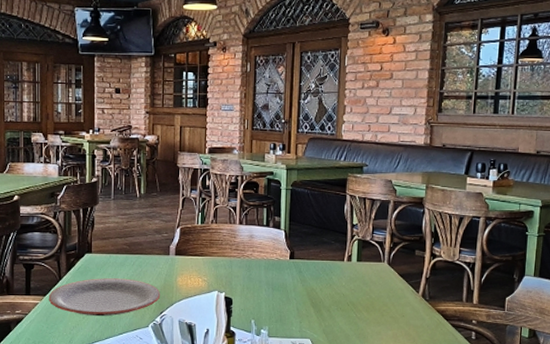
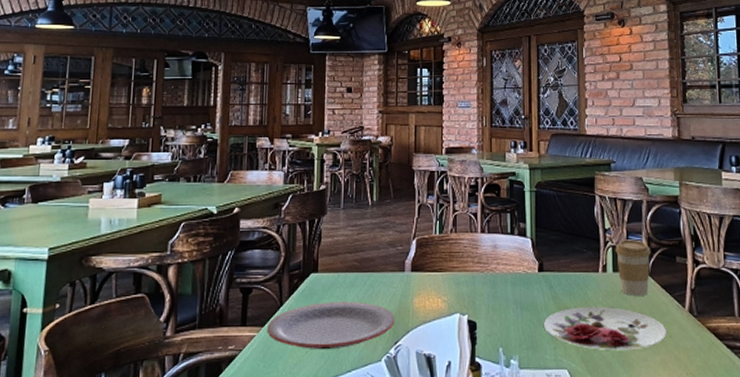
plate: none [292,289,400,326] -> present [544,306,667,351]
coffee cup: none [360,234,393,282] -> present [615,239,651,296]

